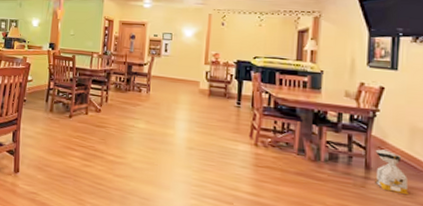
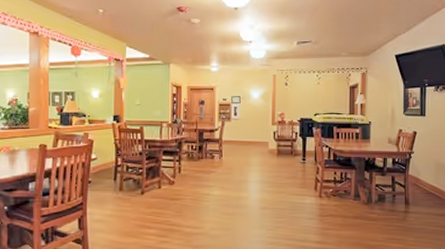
bag: present [375,149,409,195] -> none [412,186,436,222]

